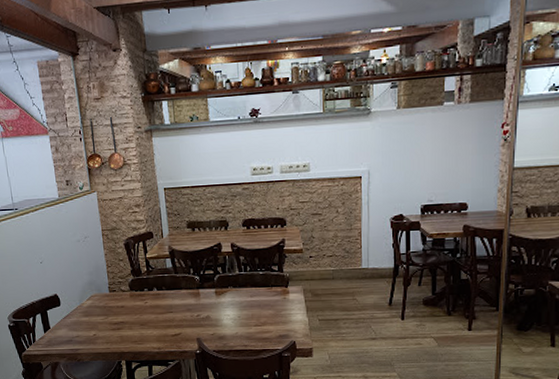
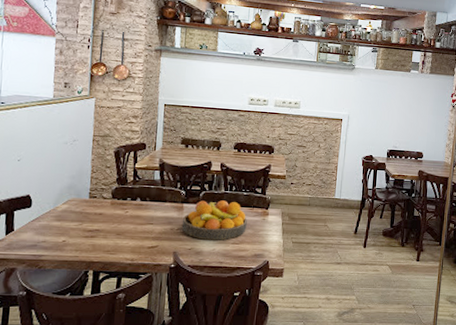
fruit bowl: none [200,282,267,324] -> present [181,200,247,241]

